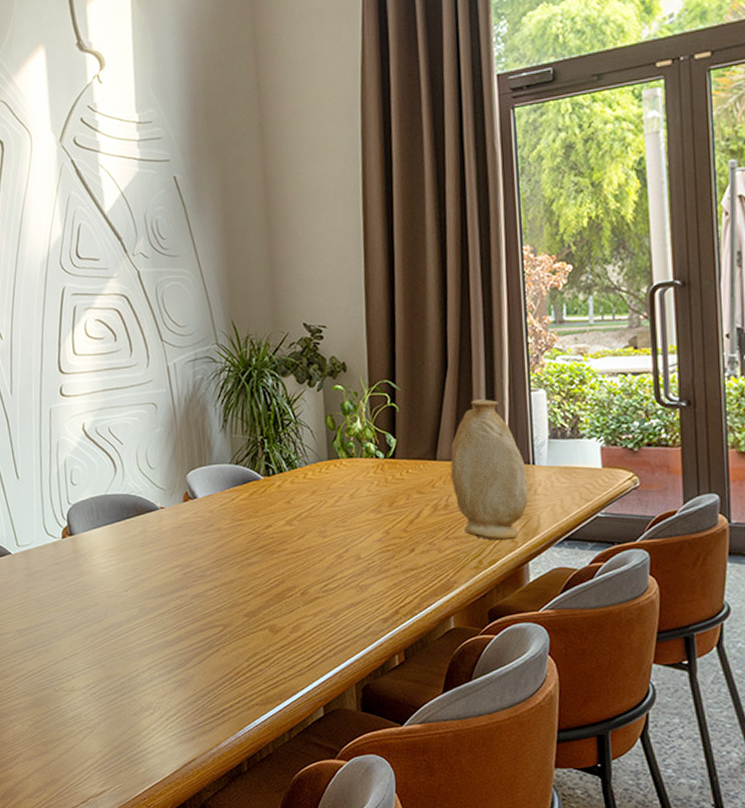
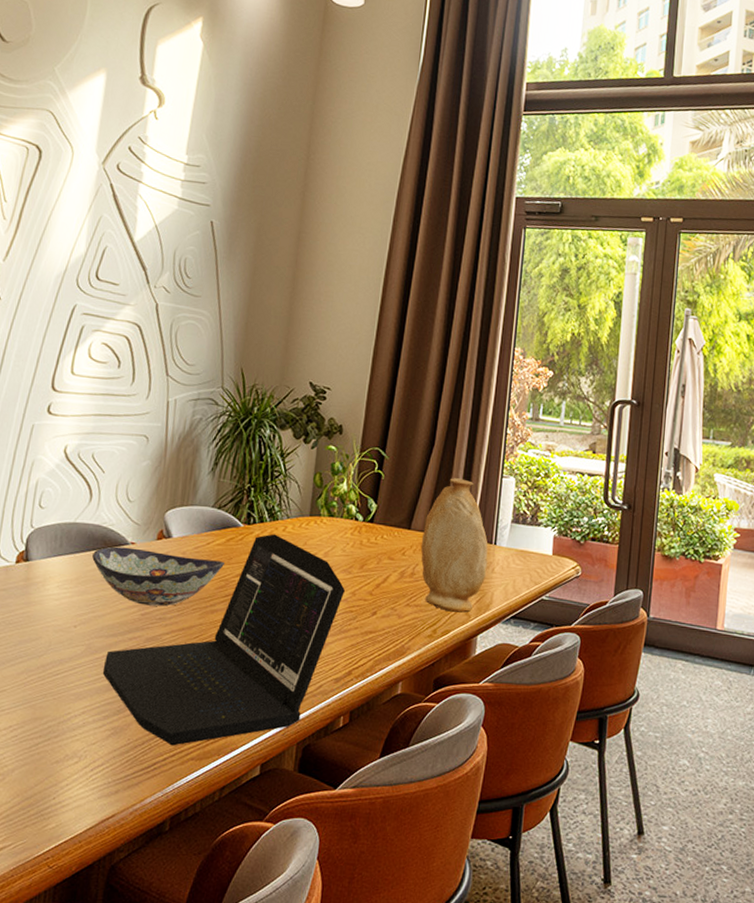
decorative bowl: none [128,512,252,565] -> present [92,546,224,607]
laptop: none [158,482,378,694] -> present [103,534,345,746]

